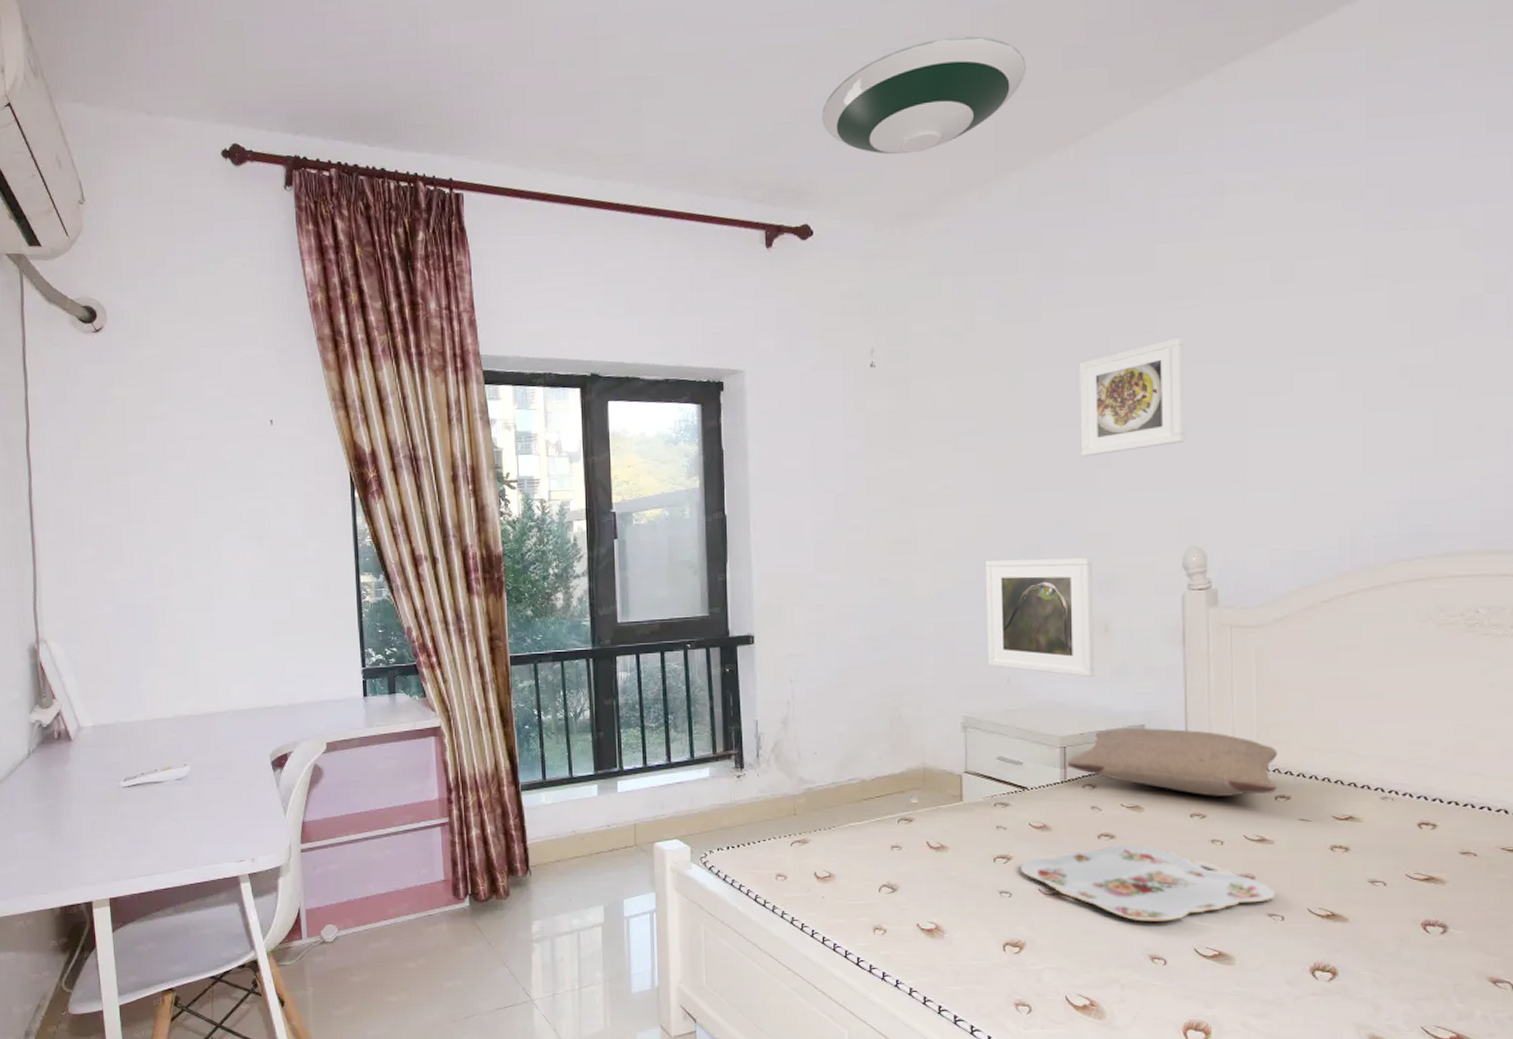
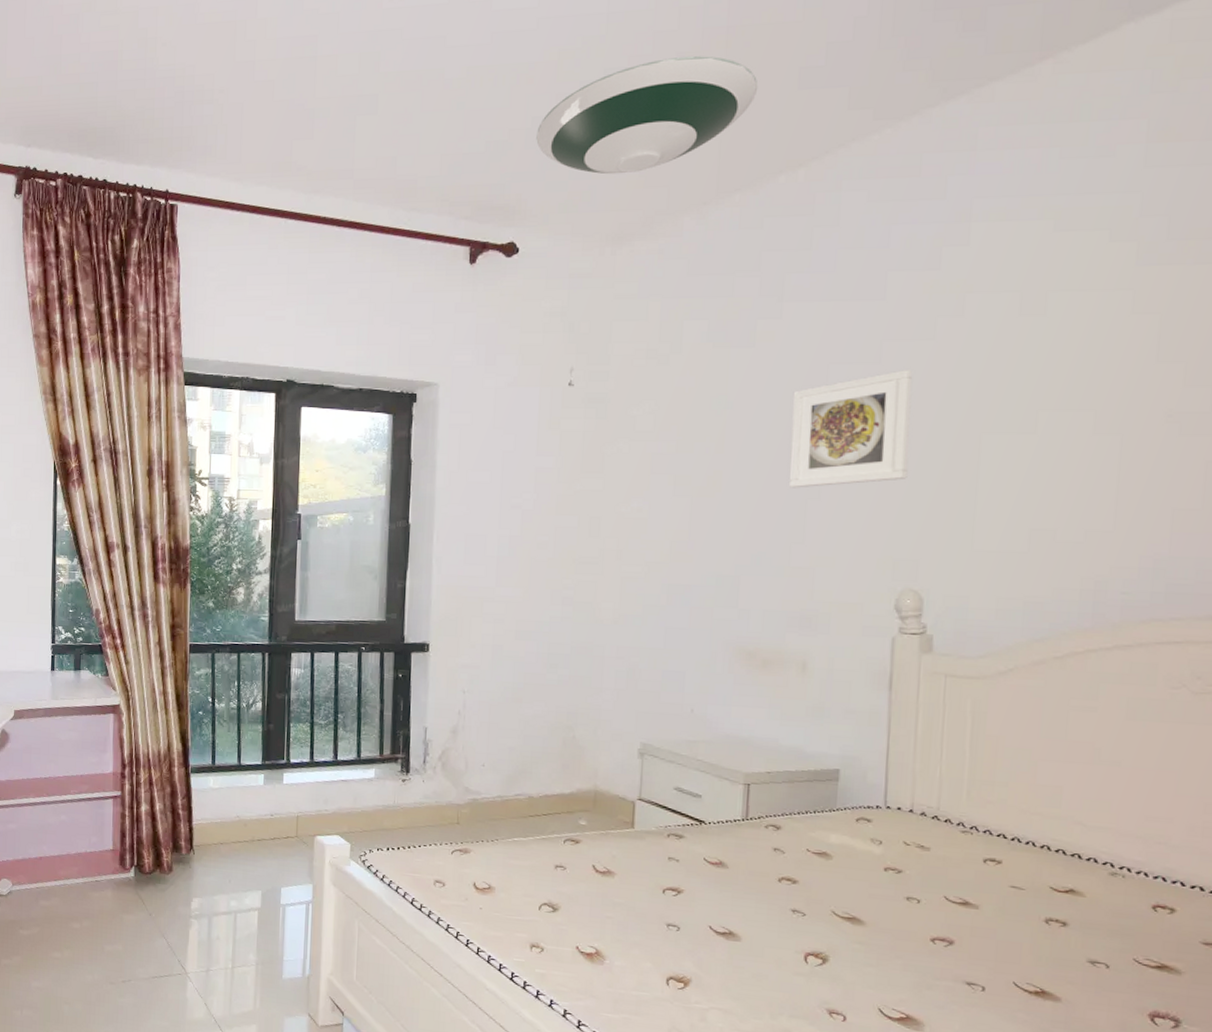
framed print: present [985,557,1094,678] -> none [671,587,793,715]
serving tray: present [1020,844,1276,921] -> none [690,890,978,976]
pillow: present [1067,728,1277,796] -> none [750,771,990,856]

